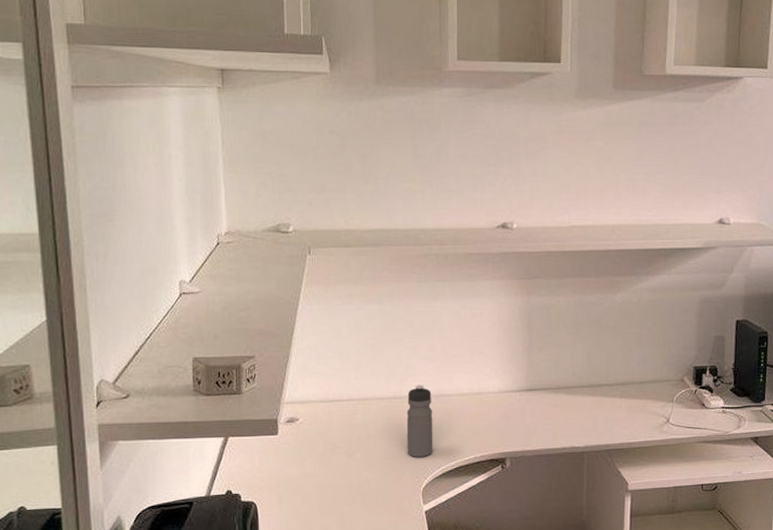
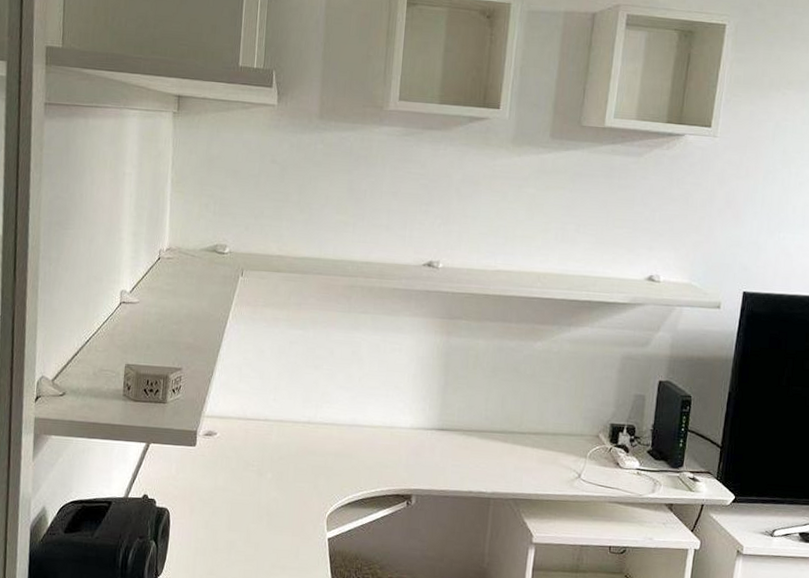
water bottle: present [406,385,433,457] -> none [316,412,345,484]

